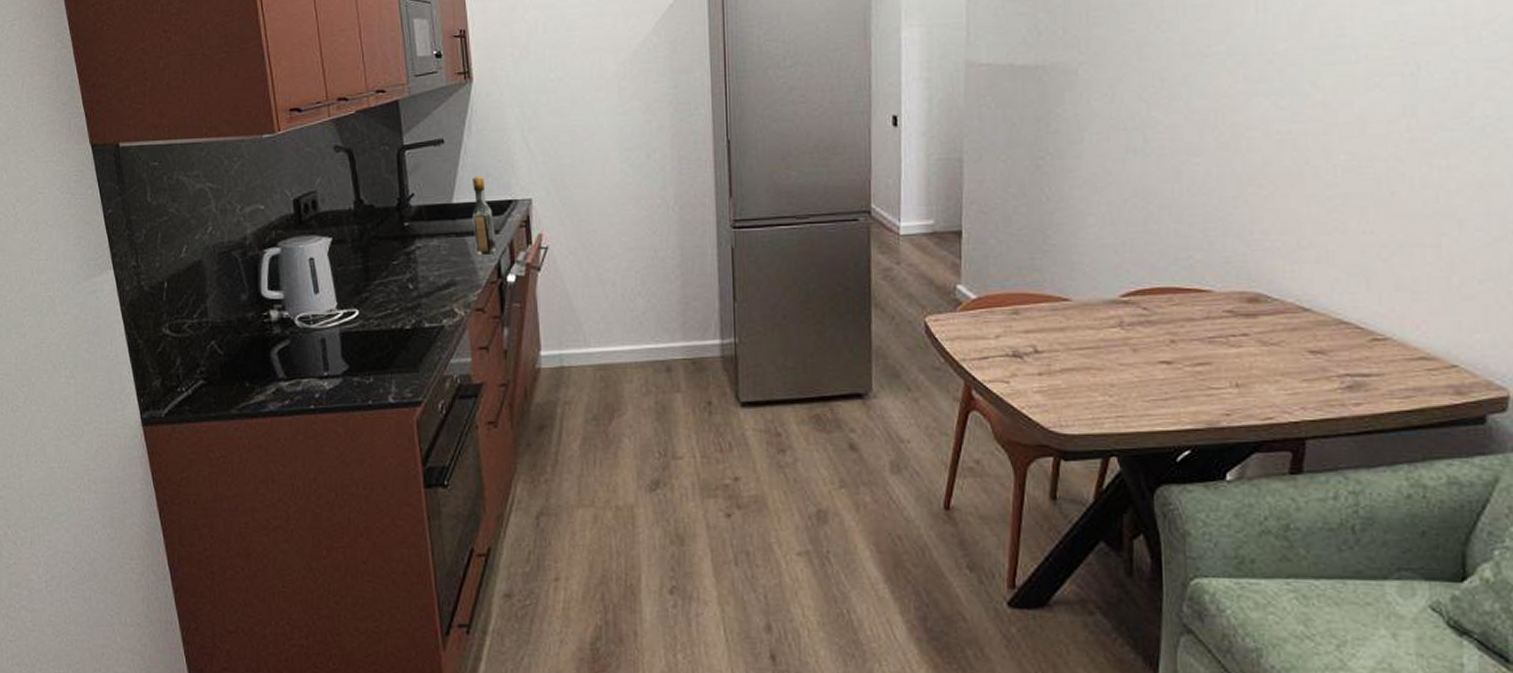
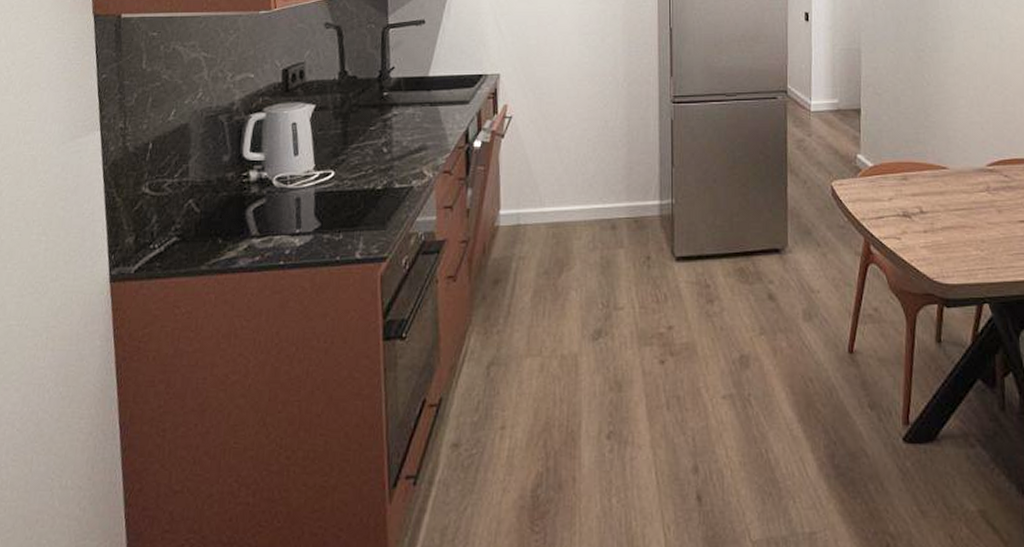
bottle: present [472,177,497,255] -> none [445,54,466,122]

